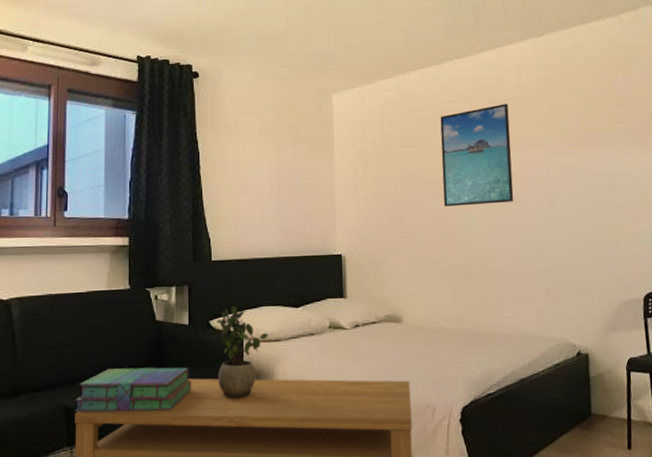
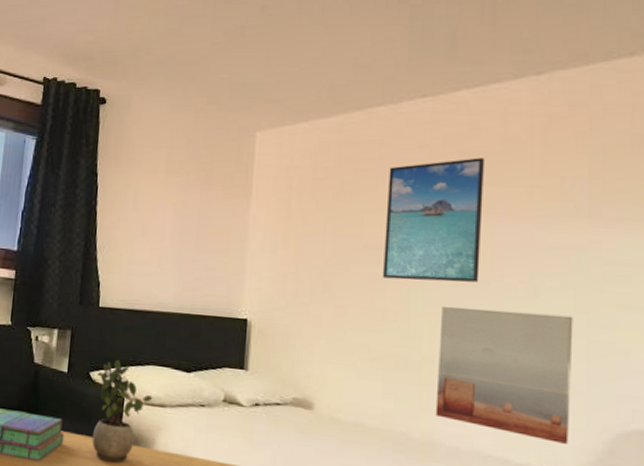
wall art: none [490,220,587,318] -> present [435,306,573,444]

